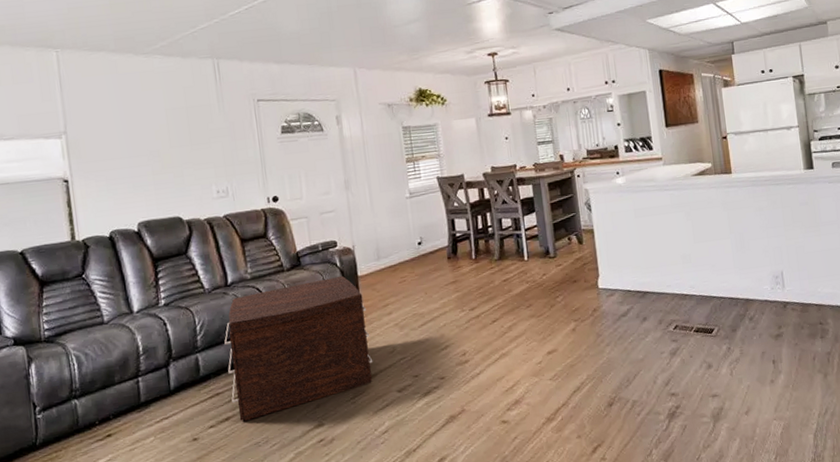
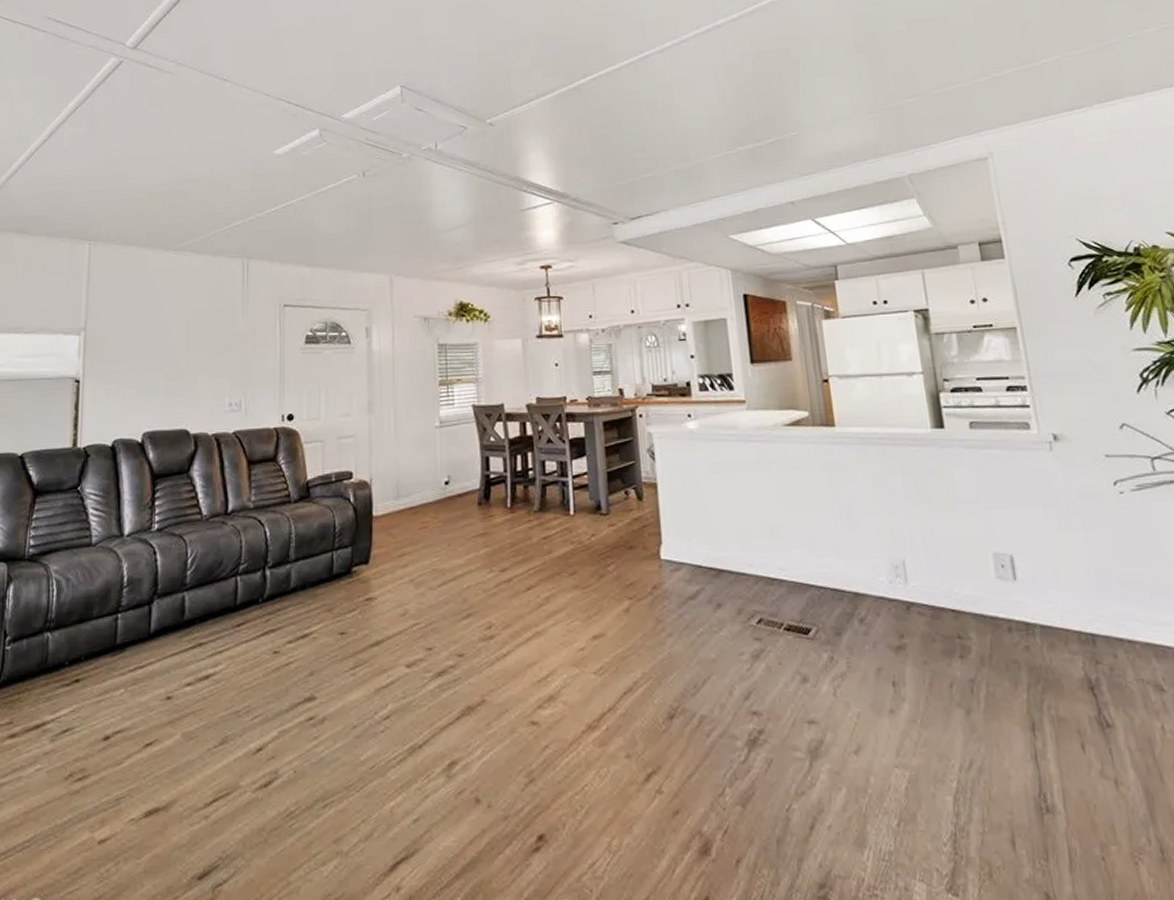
coffee table: present [224,276,373,421] -> none [215,515,381,681]

